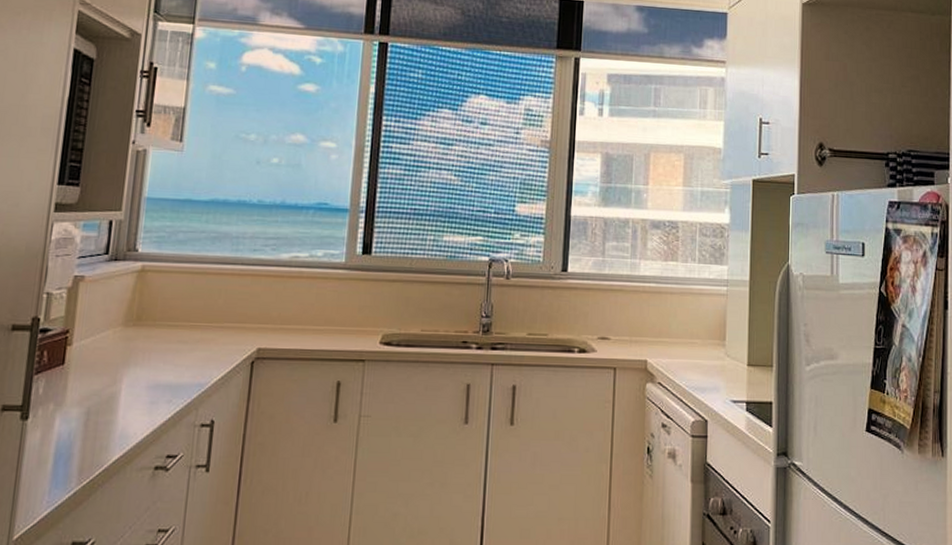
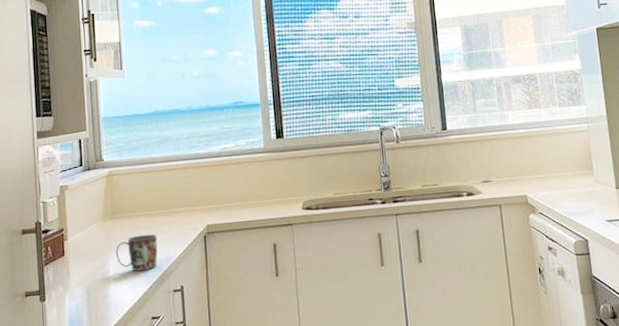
mug: none [133,350,191,395] -> present [116,234,158,271]

